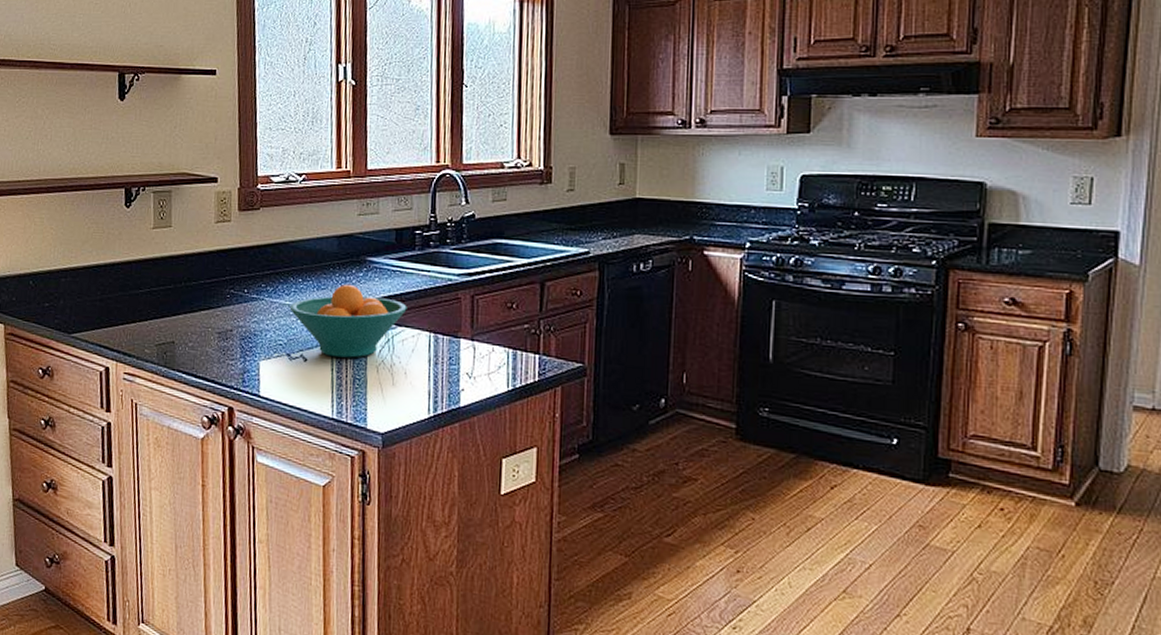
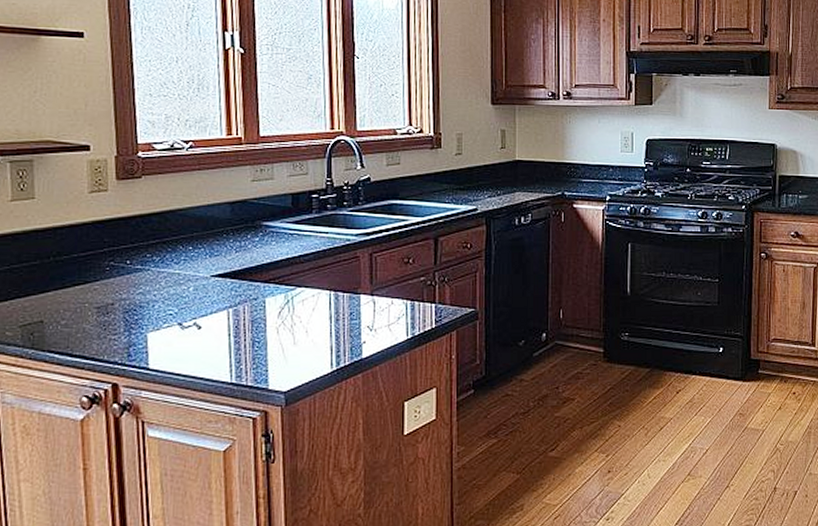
fruit bowl: present [289,284,407,358] -> none [179,249,306,322]

